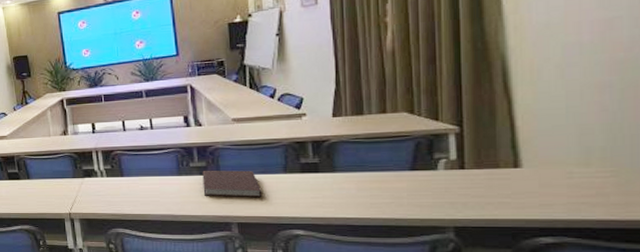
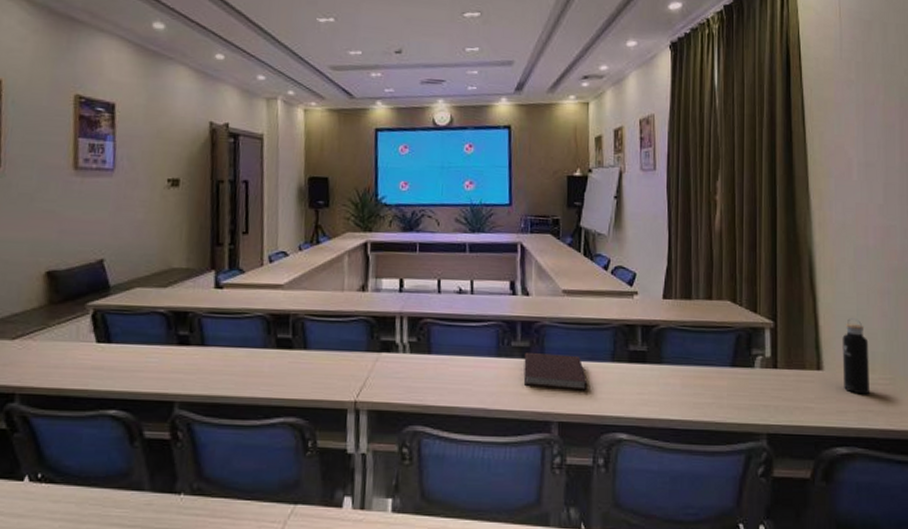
water bottle: none [546,116,583,188] -> present [842,318,869,395]

